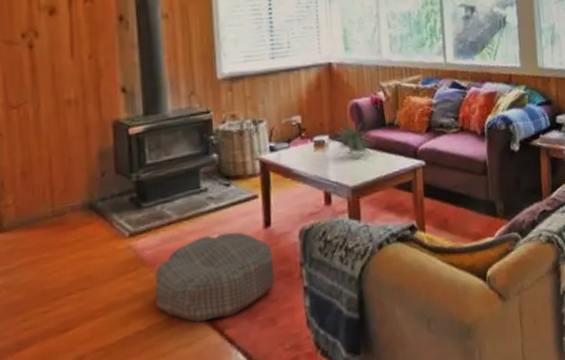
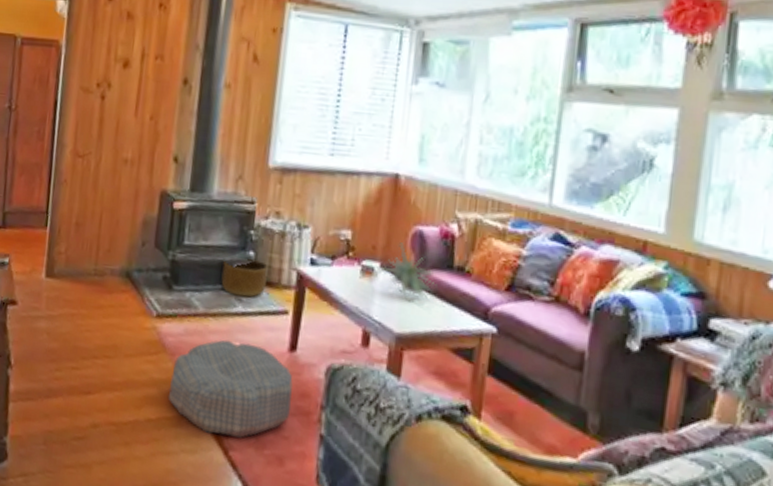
basket: none [189,160,233,196] -> present [221,259,268,298]

